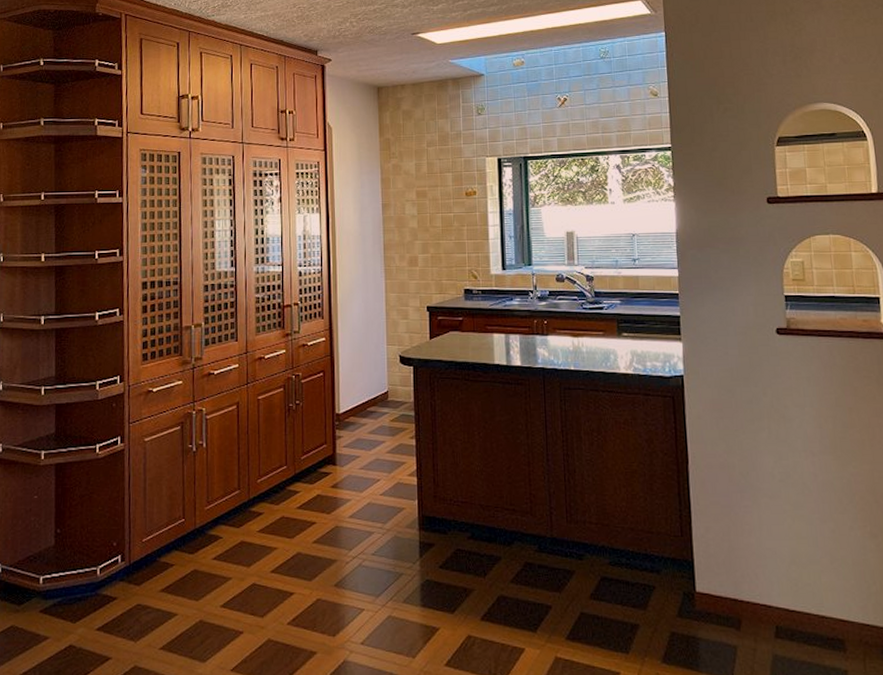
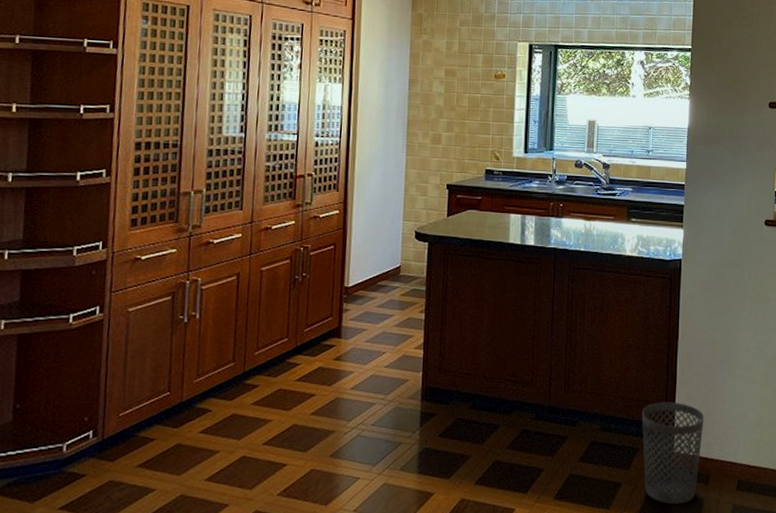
wastebasket: none [654,534,728,651] -> present [641,402,704,505]

